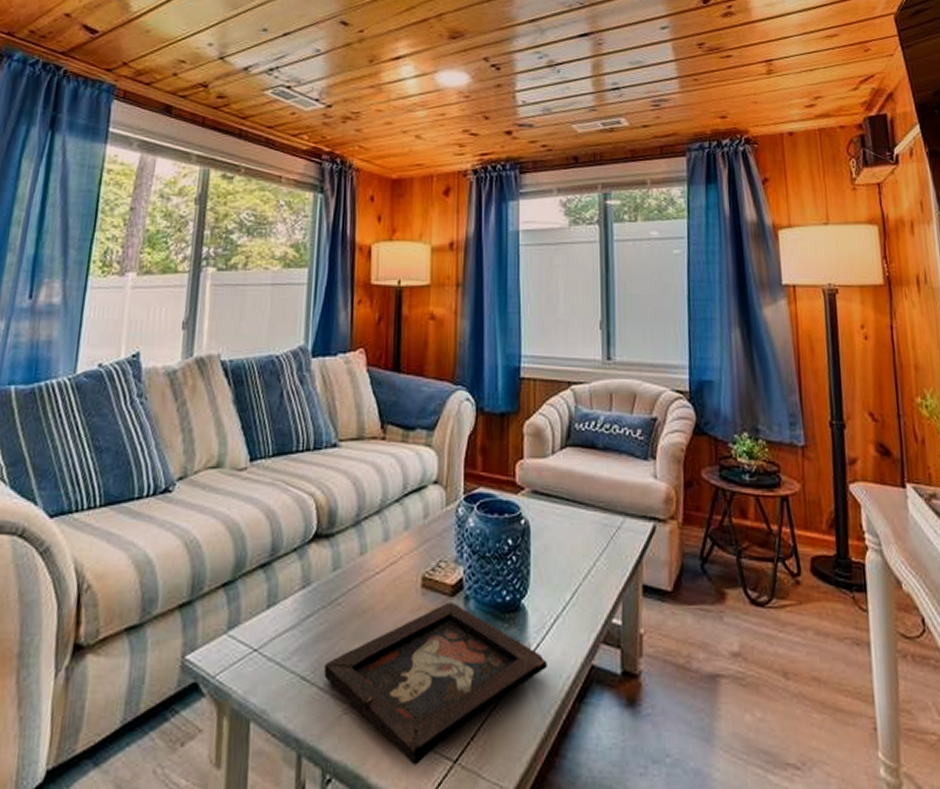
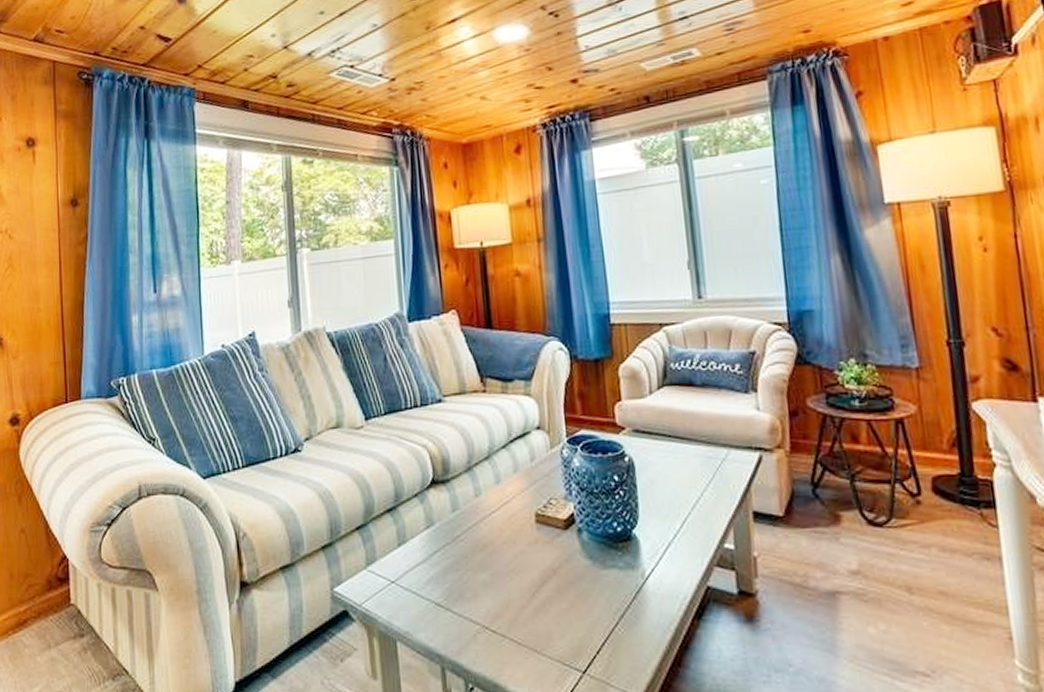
decorative tray: present [324,602,547,765] -> none [455,535,664,676]

